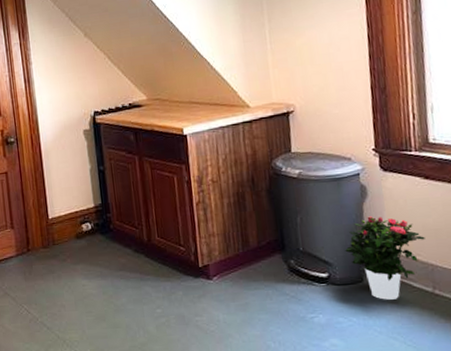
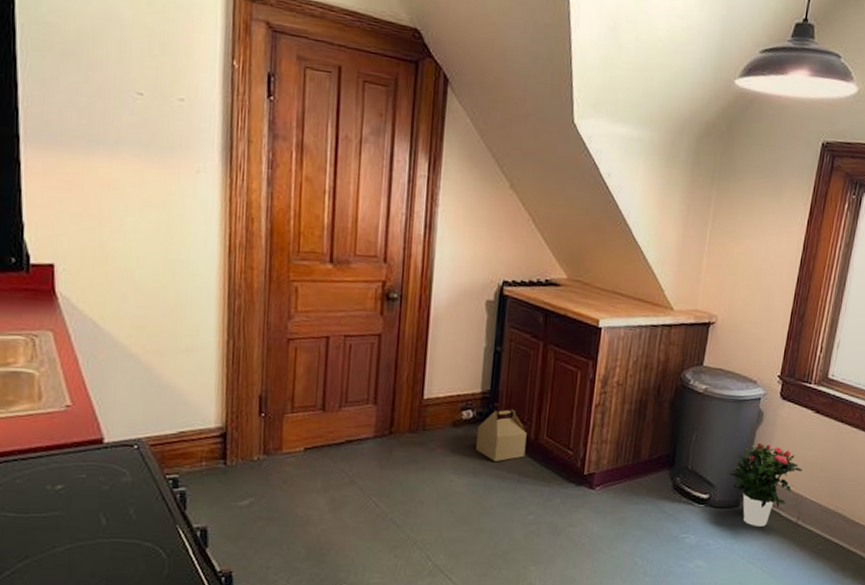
cardboard box: none [97,217,143,265] -> present [476,409,527,462]

